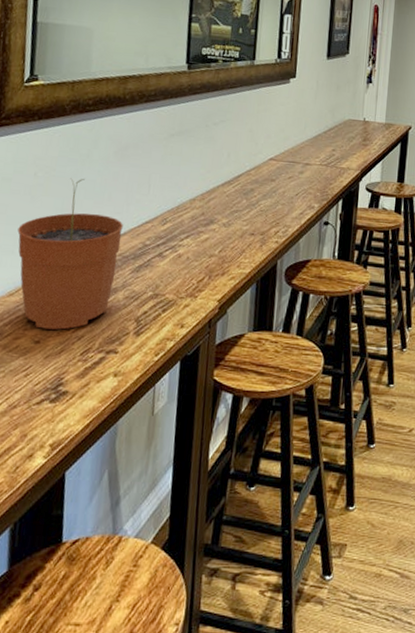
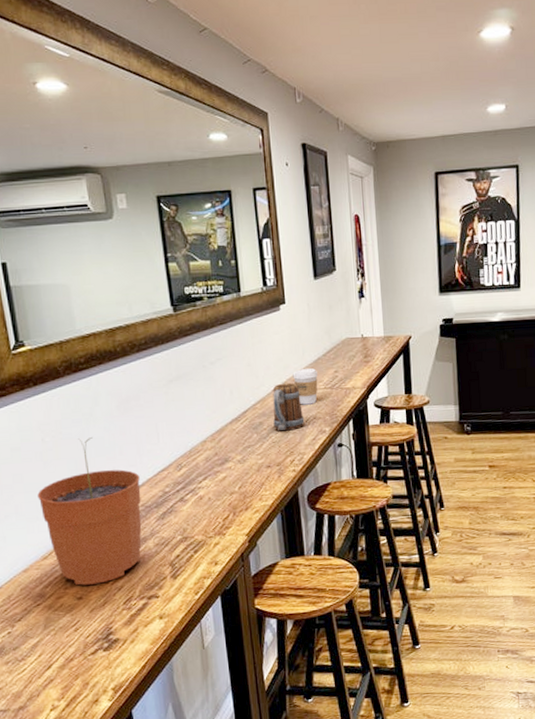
beer mug: none [264,153,296,202] -> present [273,382,305,431]
coffee cup: none [291,143,316,179] -> present [293,368,318,405]

